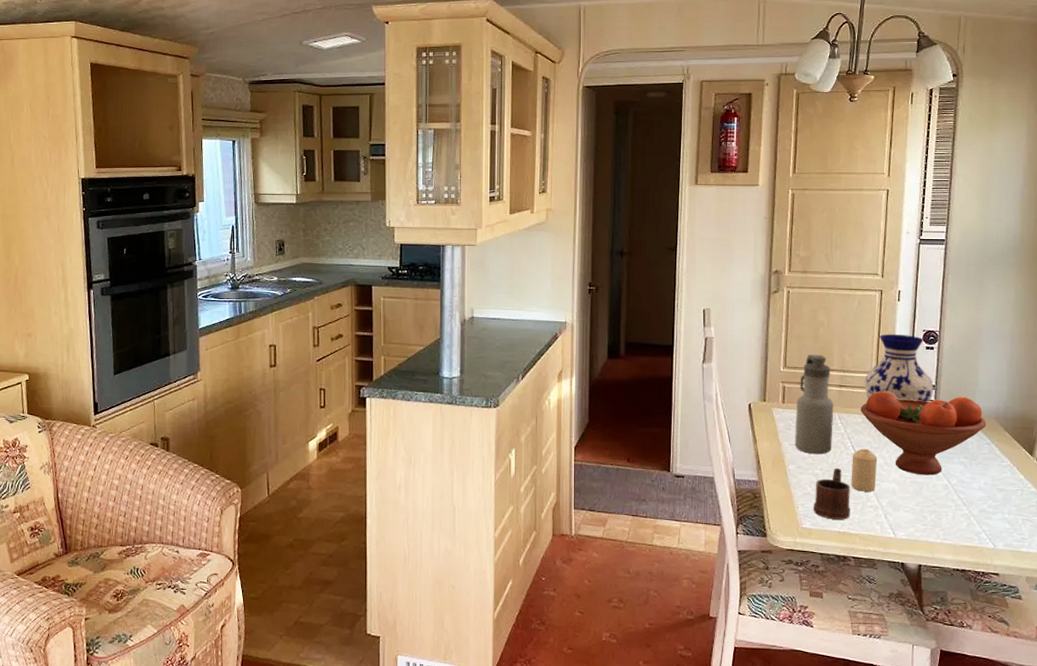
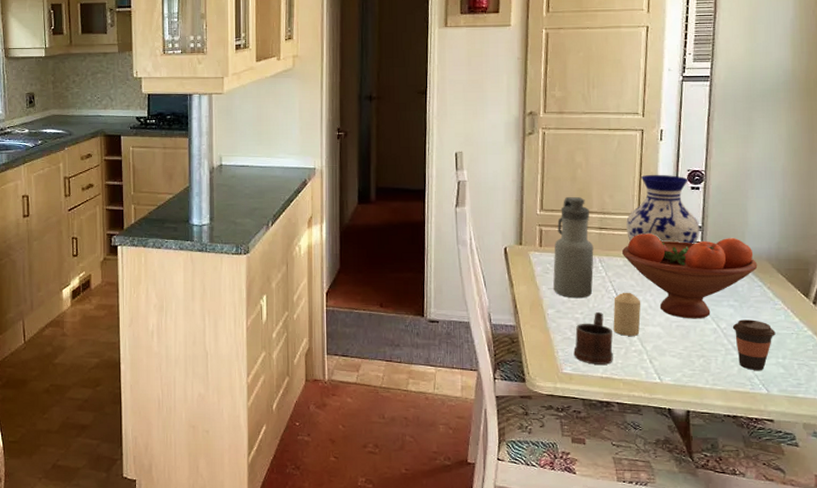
coffee cup: none [962,476,1002,525] -> present [732,319,776,370]

